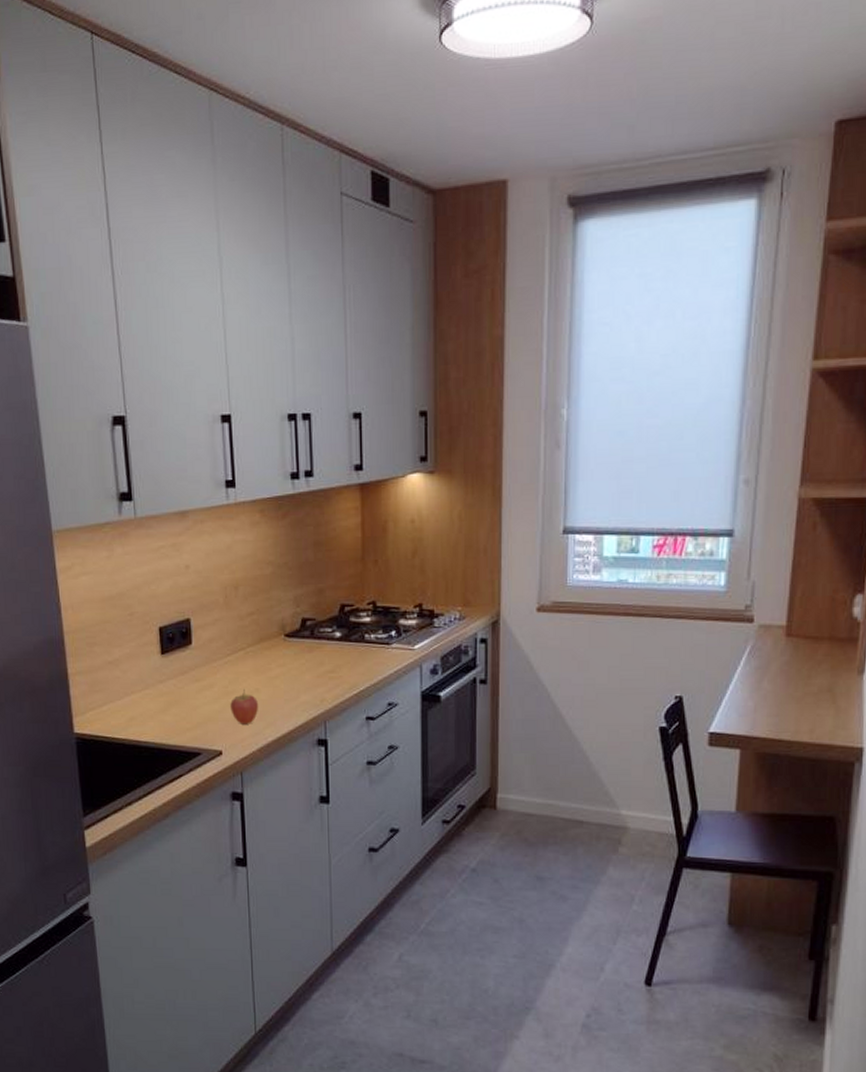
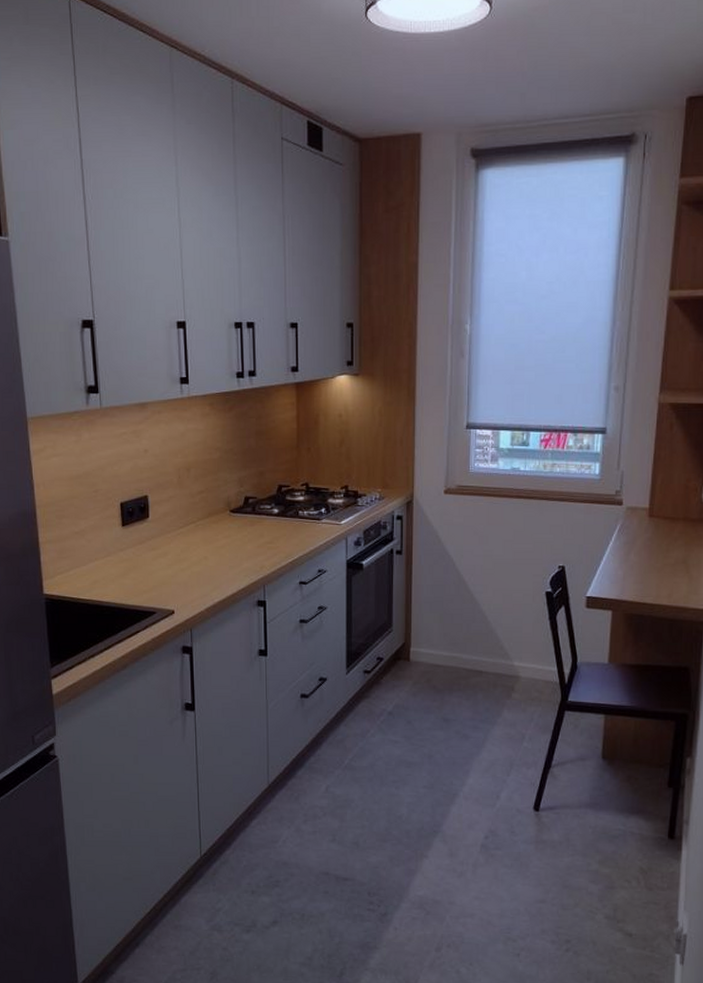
fruit: present [230,688,258,724] -> none [182,556,206,587]

